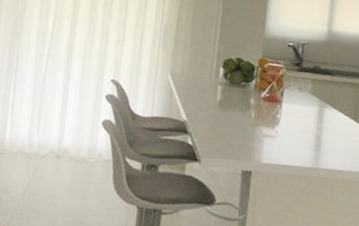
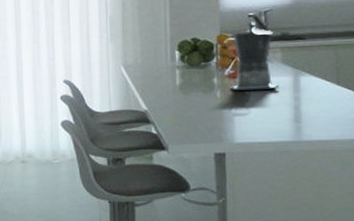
coffee maker: none [264,51,308,117] -> present [230,22,279,91]

